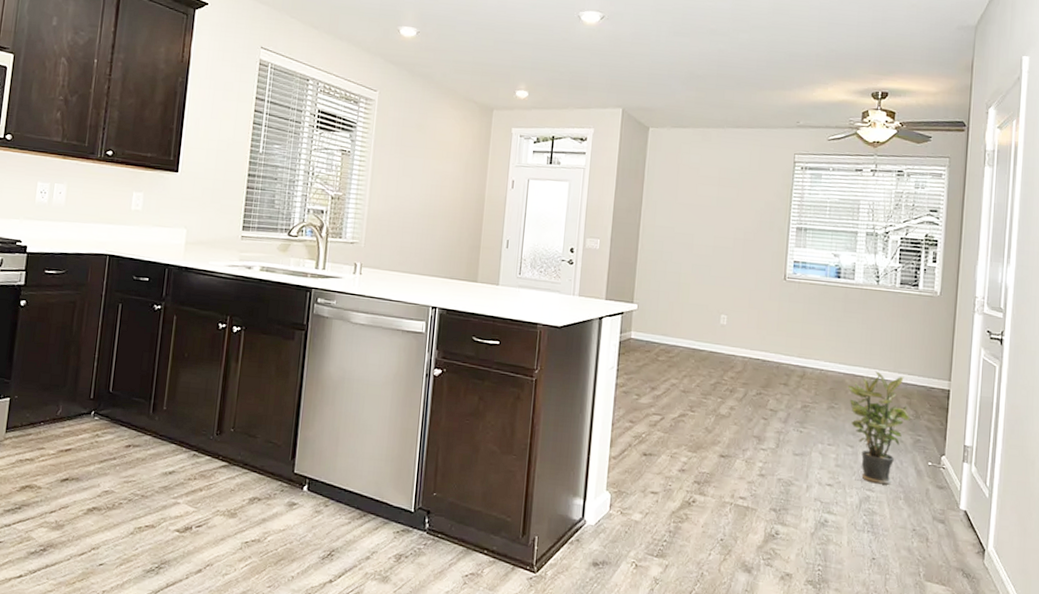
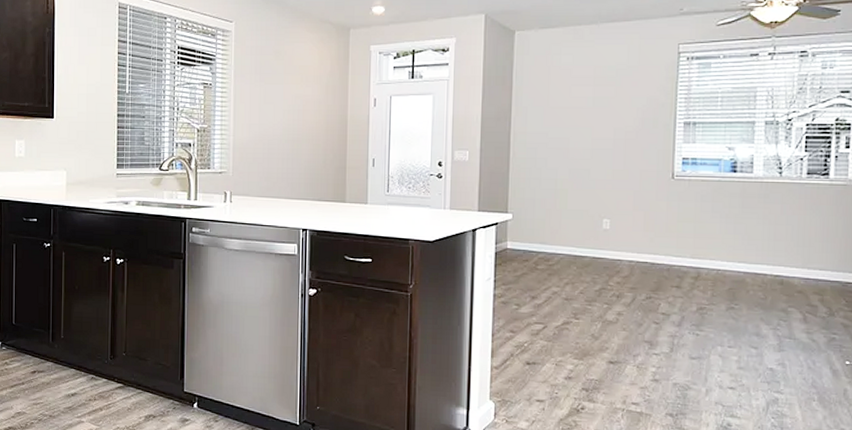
potted plant: present [847,371,910,485] -> none [748,268,823,386]

